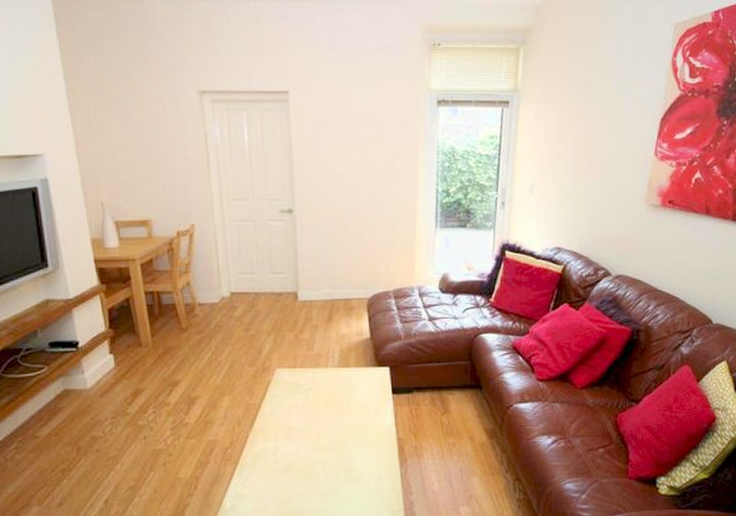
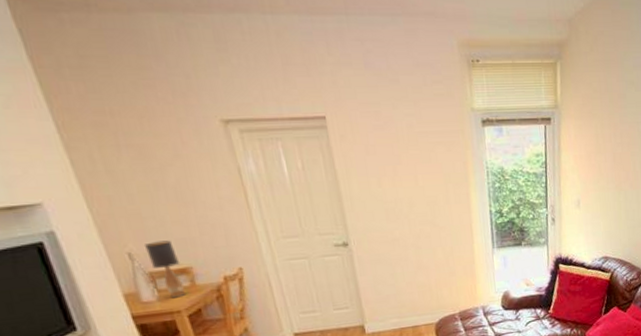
table lamp: none [115,194,142,247] -> present [143,240,185,298]

